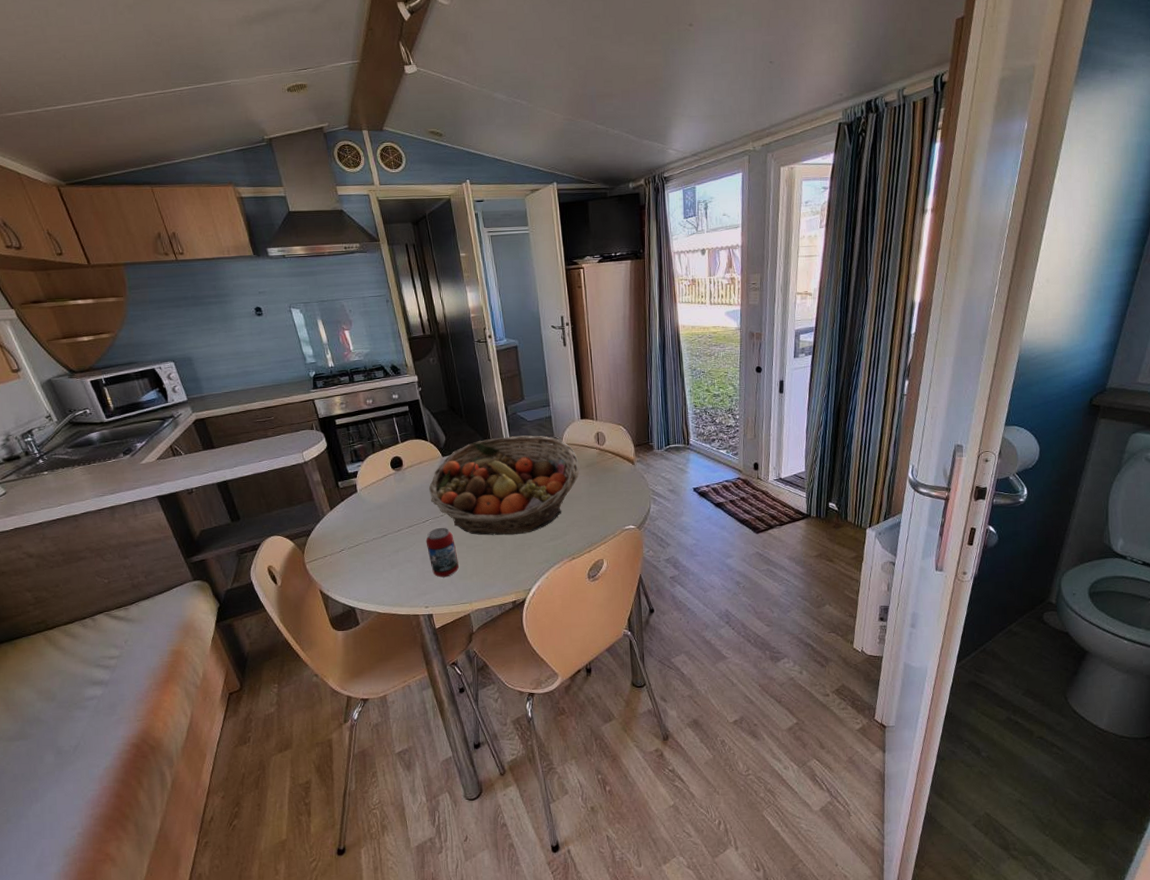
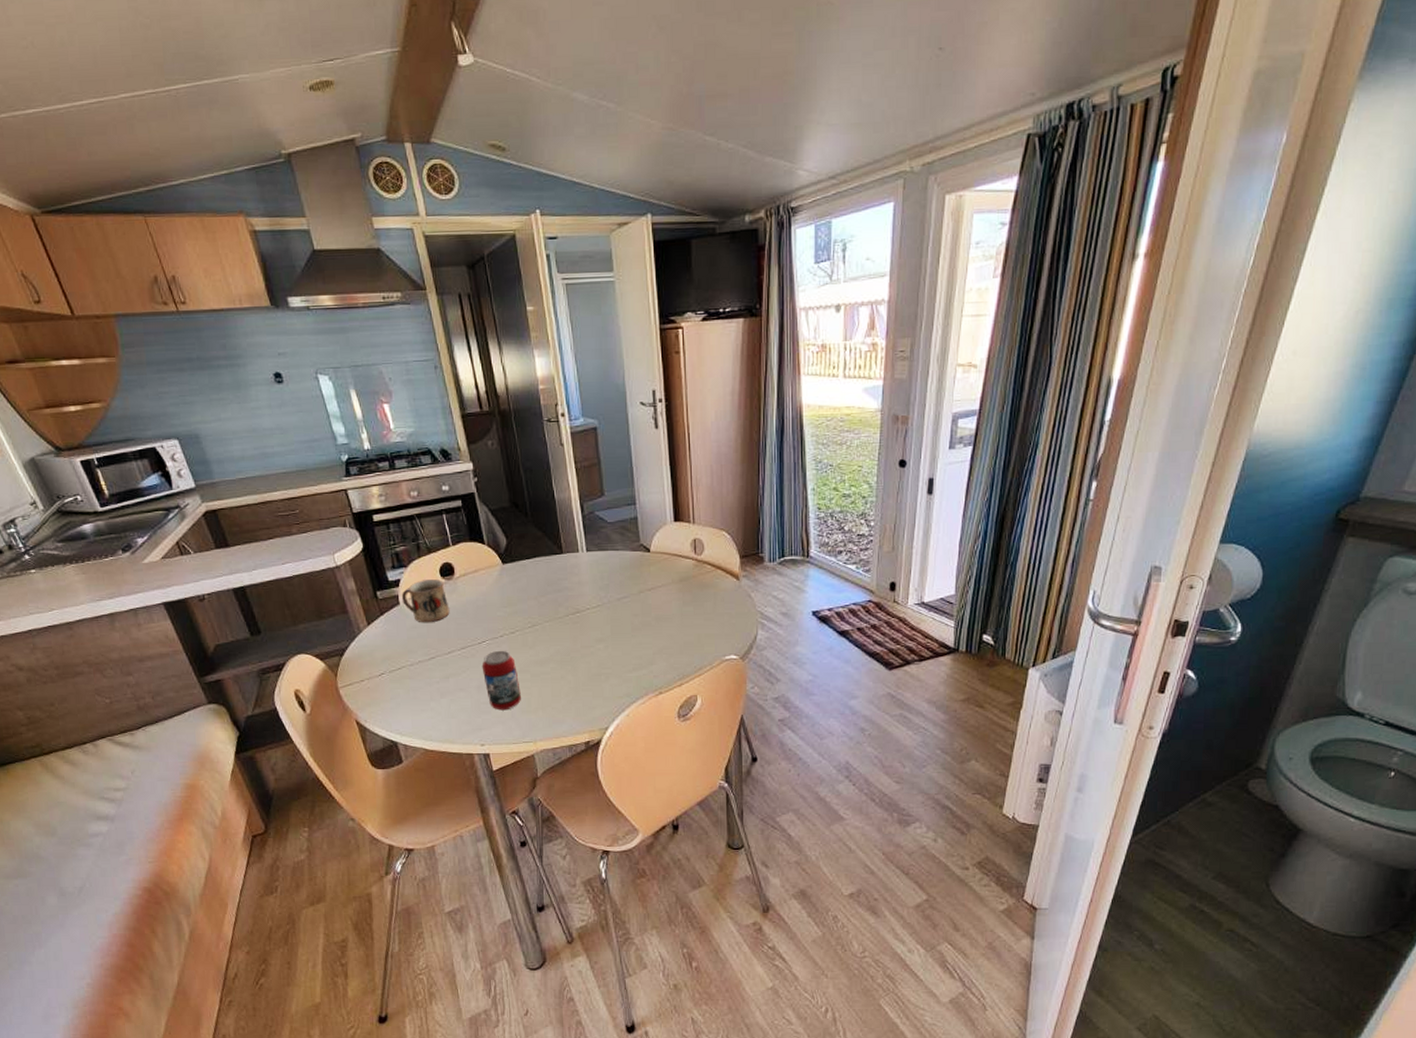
mug: none [359,471,399,507] -> present [402,579,450,623]
fruit basket: present [428,435,579,535] -> none [485,540,671,663]

